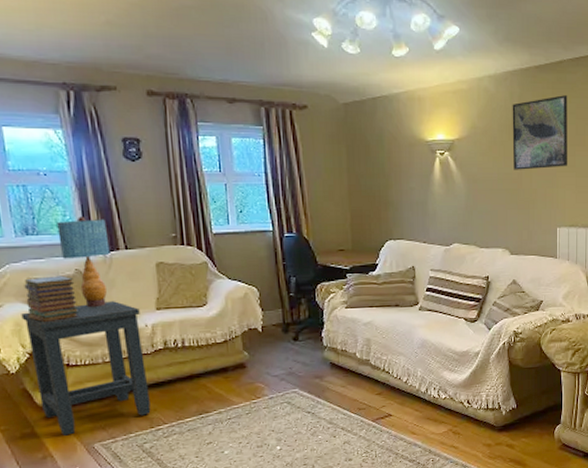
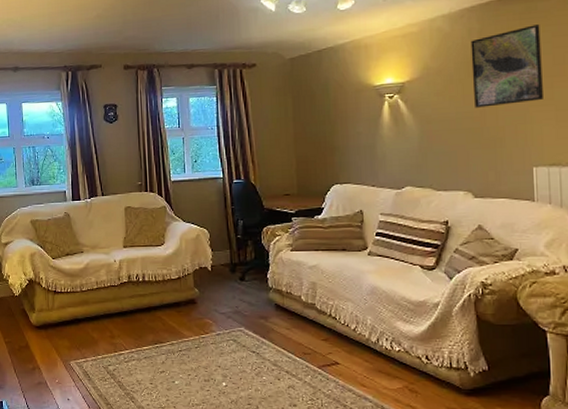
side table: present [21,301,151,436] -> none [25,239,115,352]
book stack: present [24,275,80,323] -> none [29,217,66,256]
table lamp: present [56,216,110,308] -> none [54,170,91,245]

